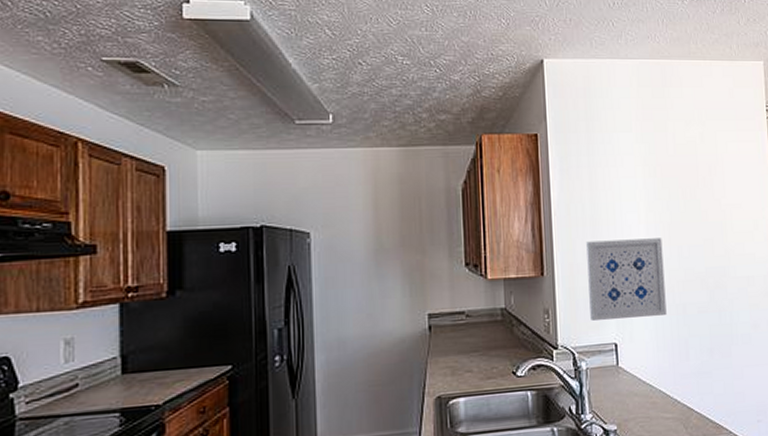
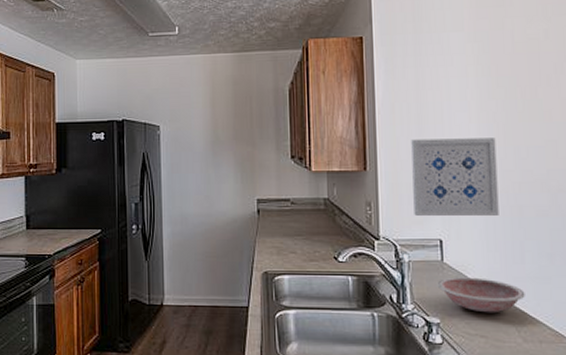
bowl: none [613,378,691,414] -> present [437,277,525,313]

